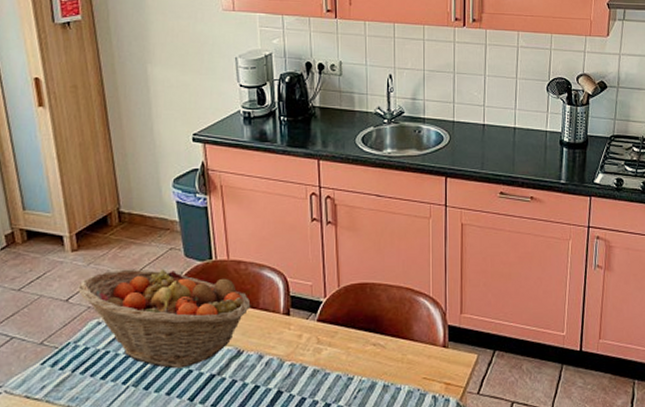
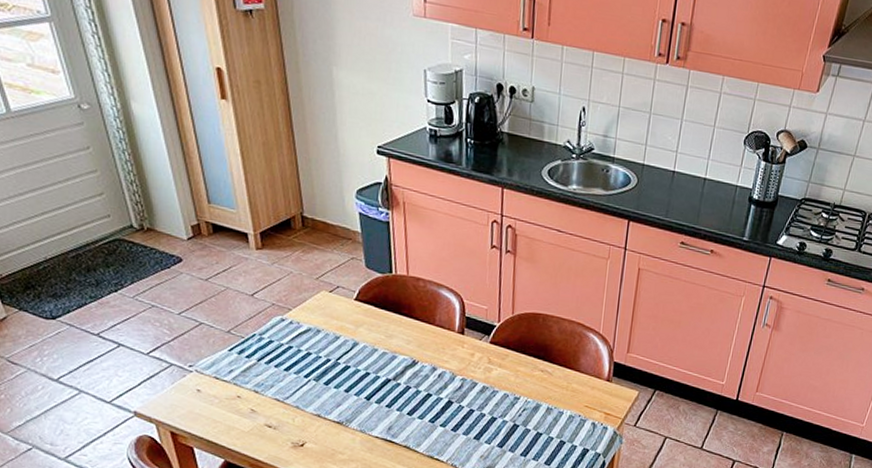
fruit basket: present [78,269,251,369] -> none [263,272,428,370]

